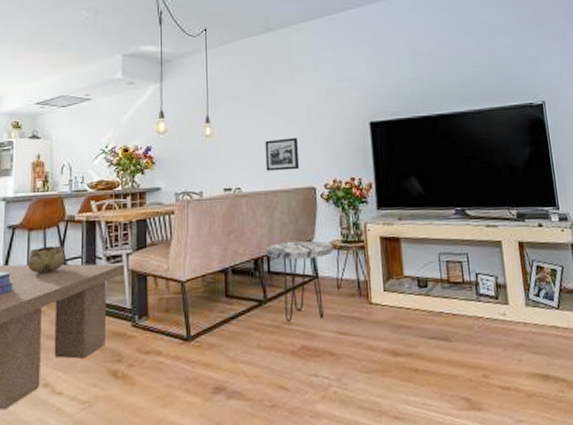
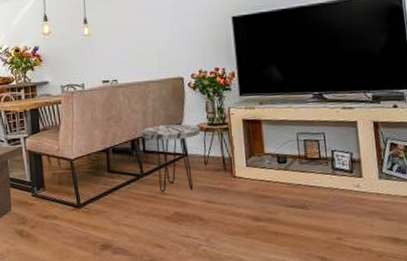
picture frame: present [265,137,300,171] -> none [137,34,169,65]

